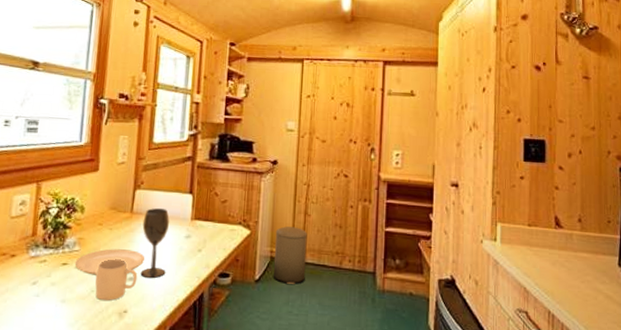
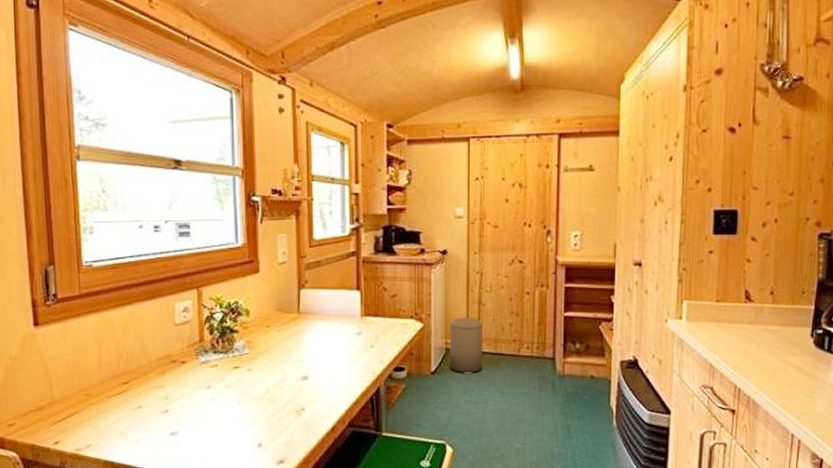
plate: present [75,249,145,275] -> none [246,350,317,377]
mug: present [95,259,138,301] -> none [269,360,311,400]
wine glass: present [140,208,169,278] -> none [311,307,340,376]

